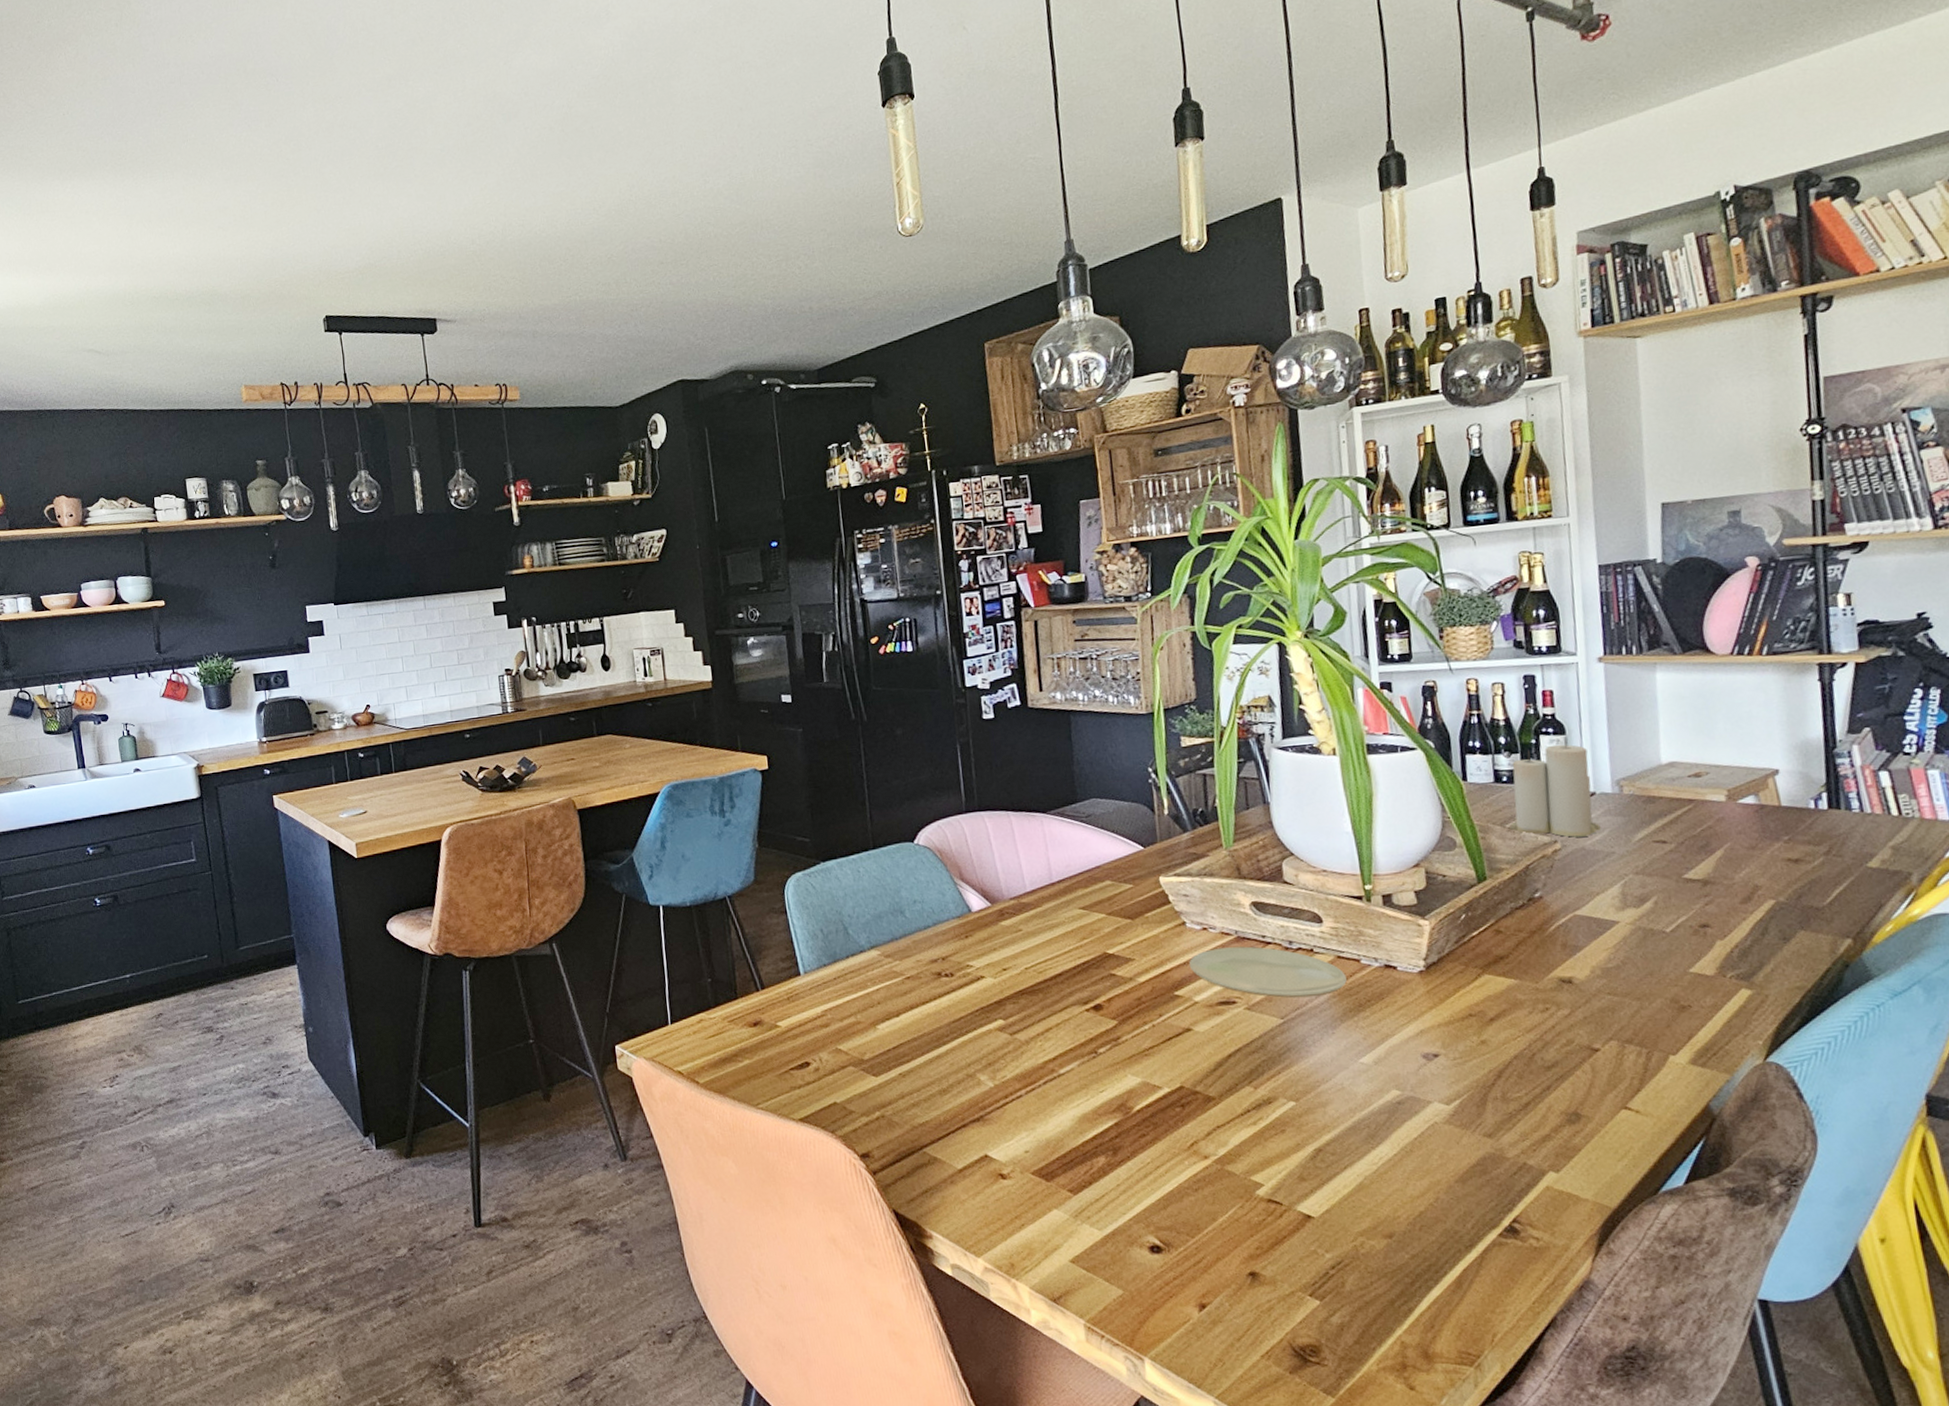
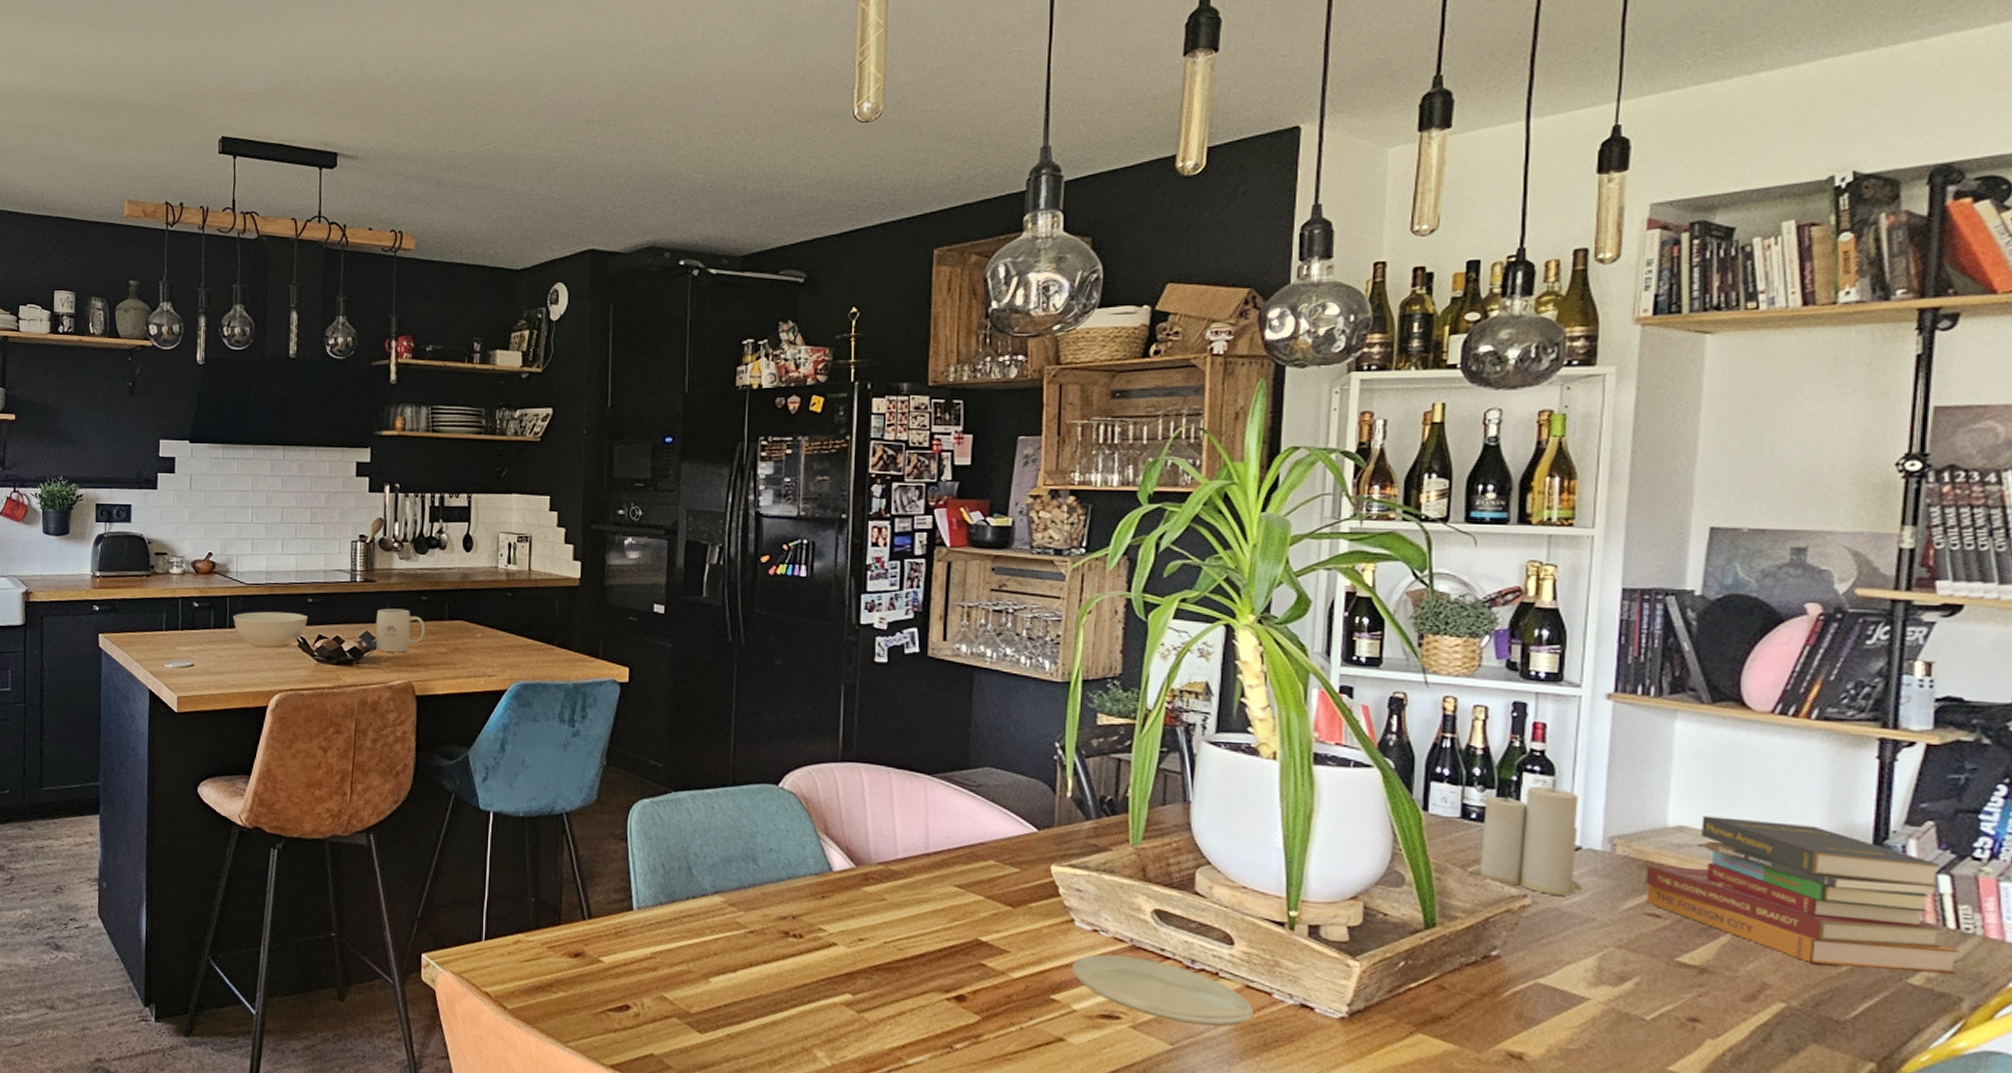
bowl: none [397,749,468,787] -> present [232,611,308,648]
mug: none [530,731,578,774] -> present [375,608,426,653]
books: none [1649,745,1905,862] -> present [1644,816,1960,974]

